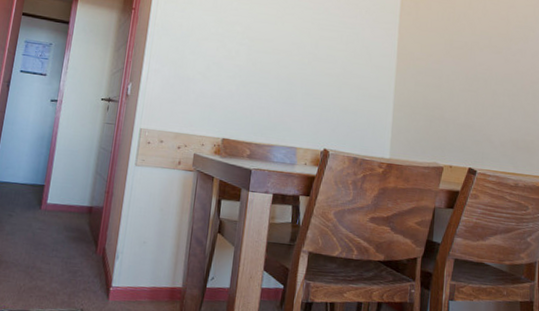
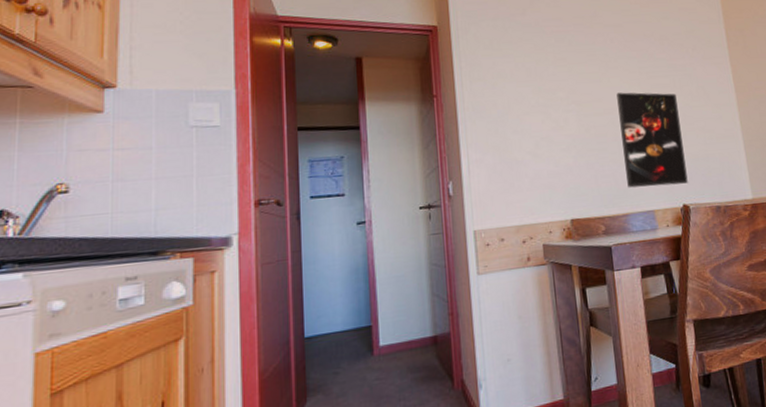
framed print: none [278,37,341,131] -> present [616,92,688,188]

